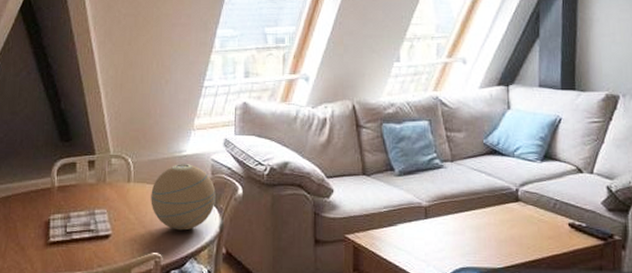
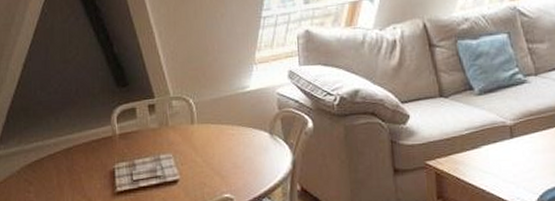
decorative orb: present [151,164,216,231] -> none [216,100,285,170]

